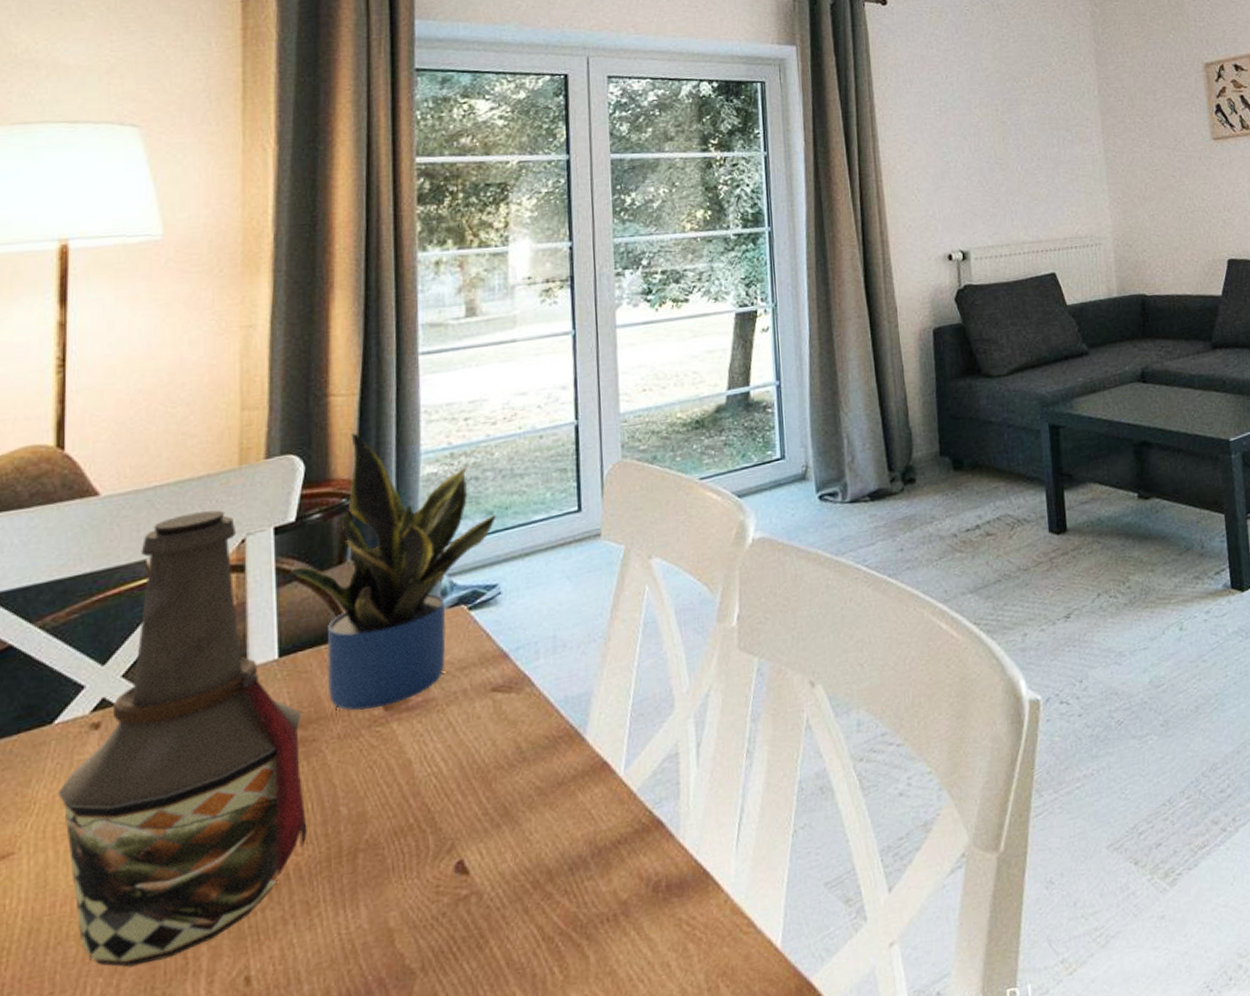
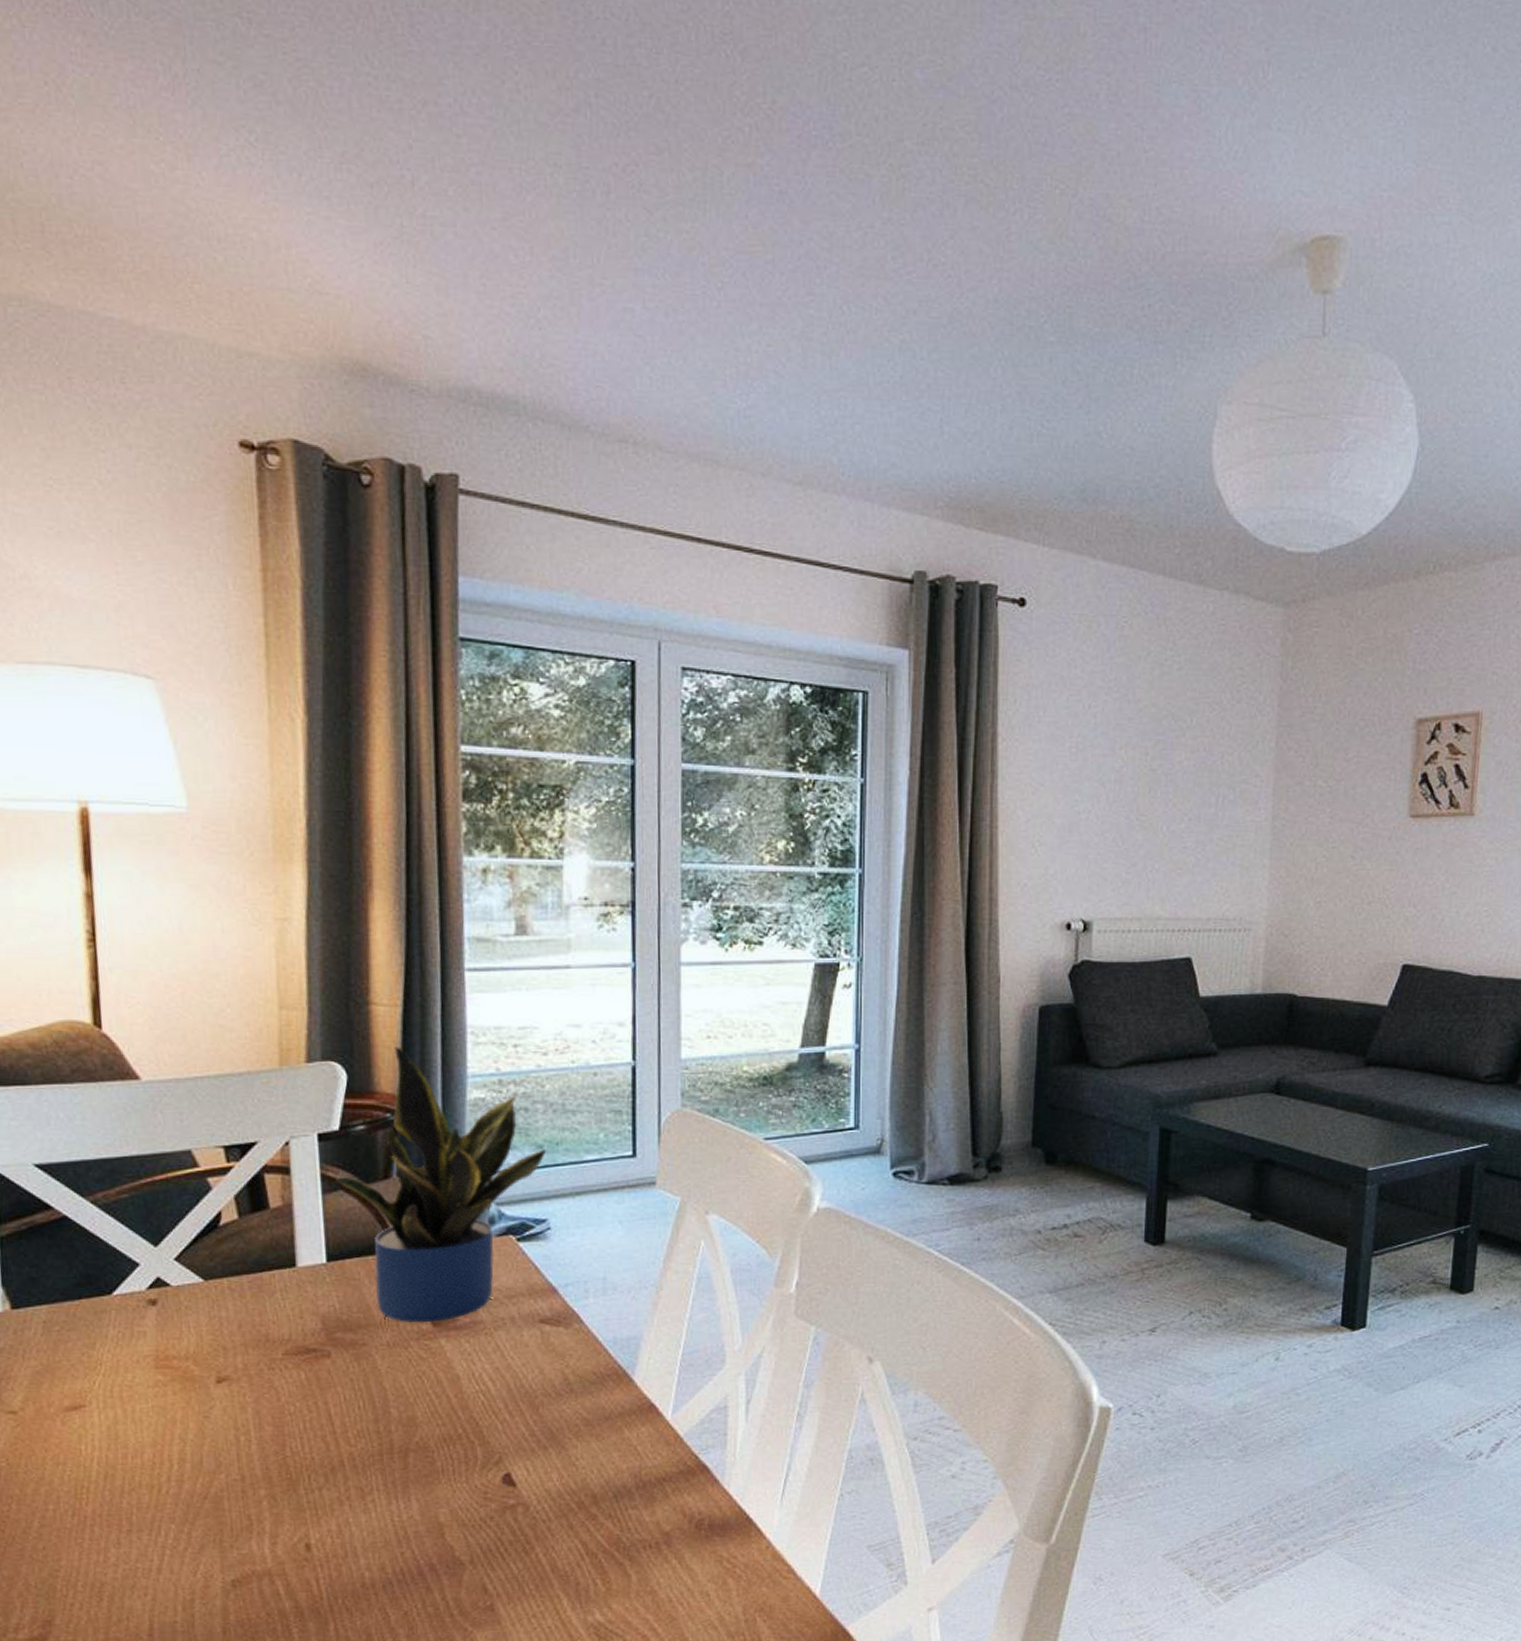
bottle: present [57,510,307,967] -> none [120,1109,360,1520]

